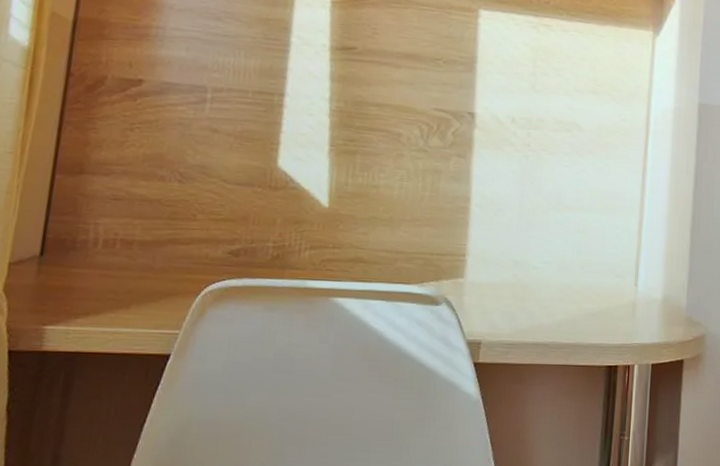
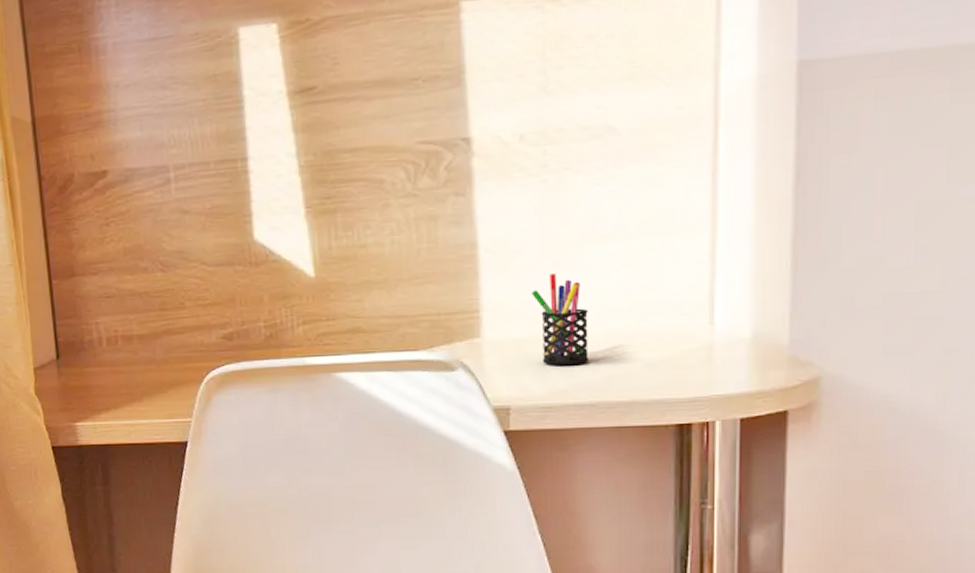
pen holder: none [508,231,550,309] -> present [531,274,589,365]

